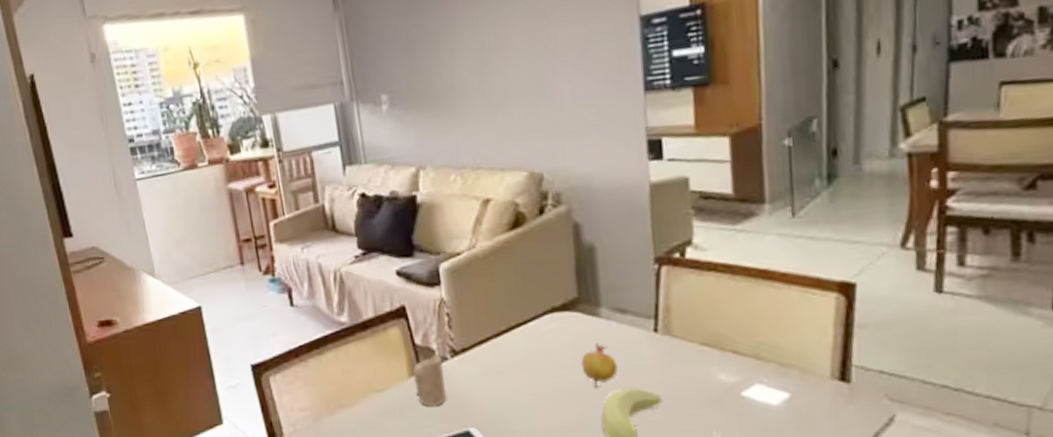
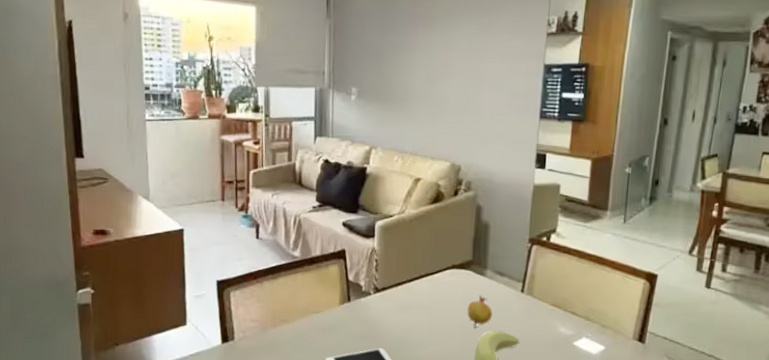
candle: present [412,354,446,407] -> none [343,290,367,329]

